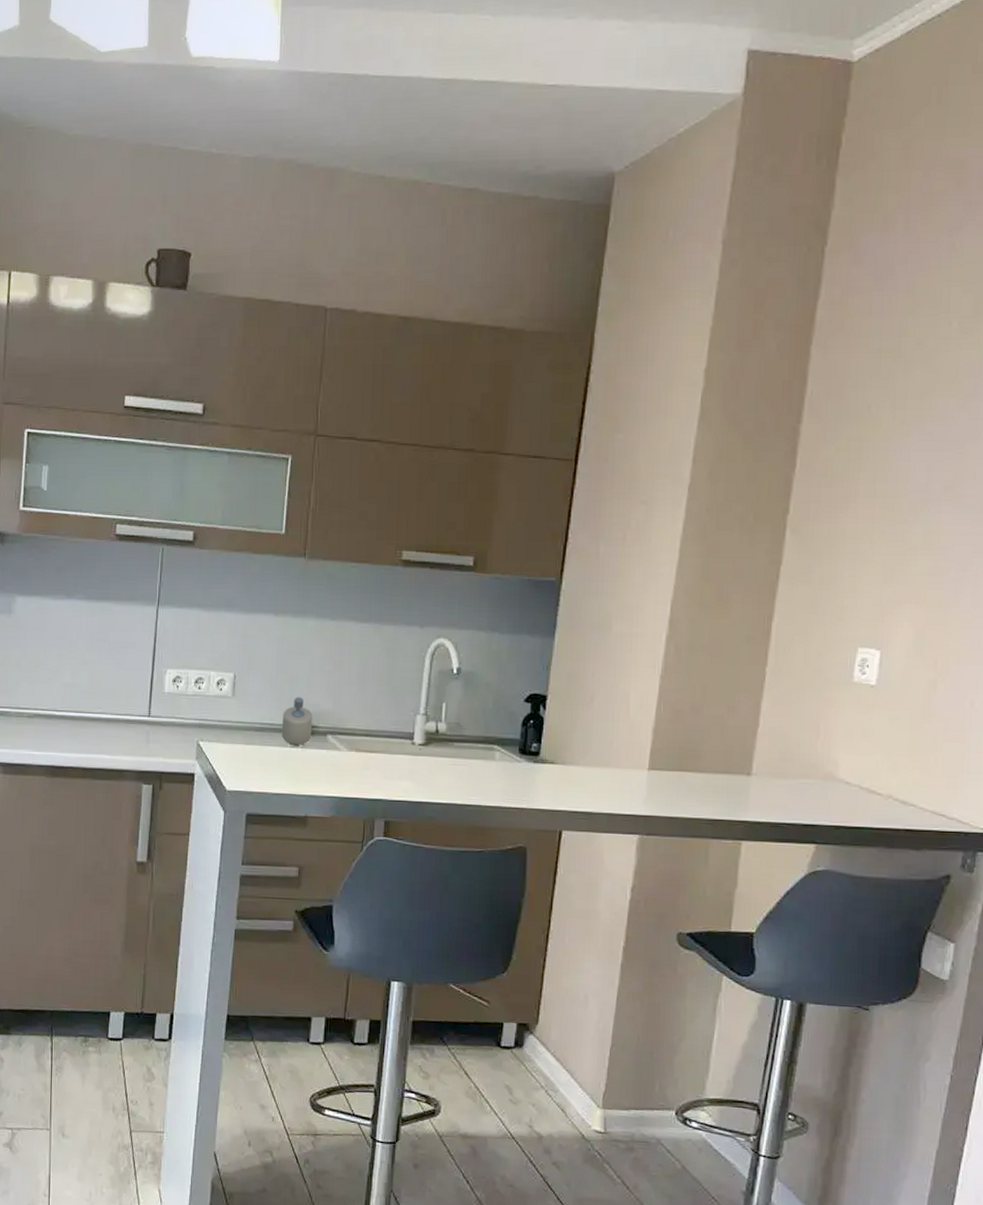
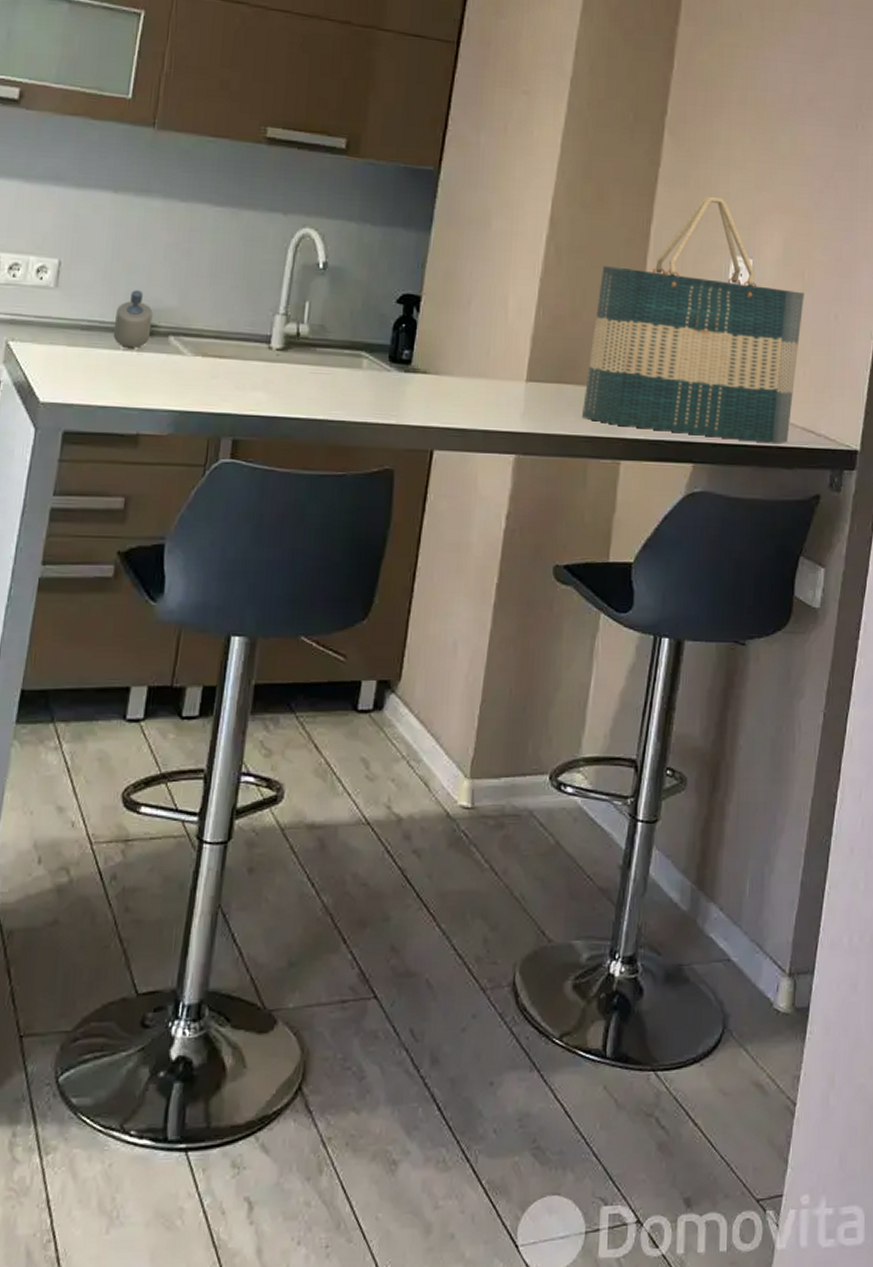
tote bag: none [702,590,937,827] -> present [581,196,804,444]

